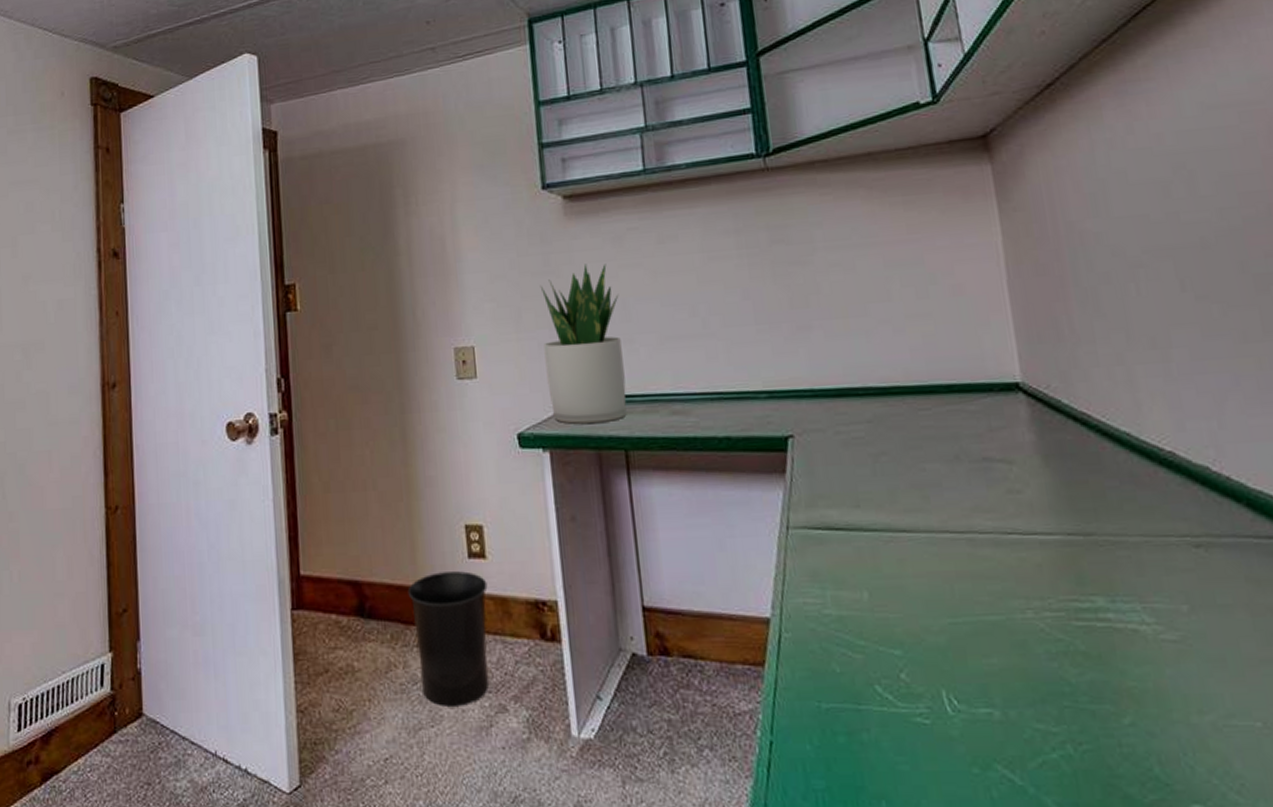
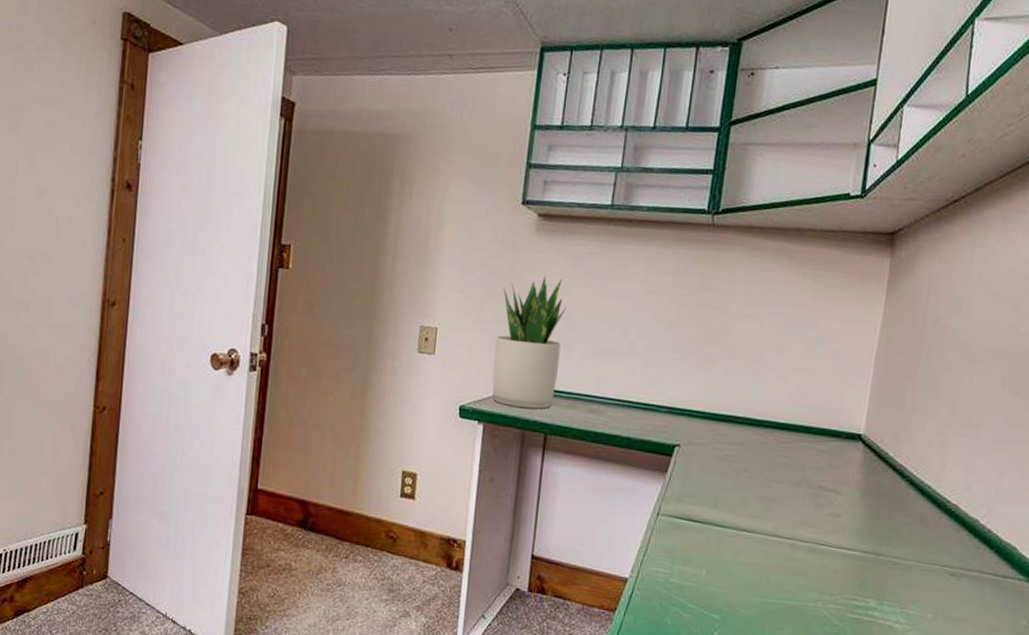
waste bin: present [407,571,489,706] -> none [344,504,412,608]

